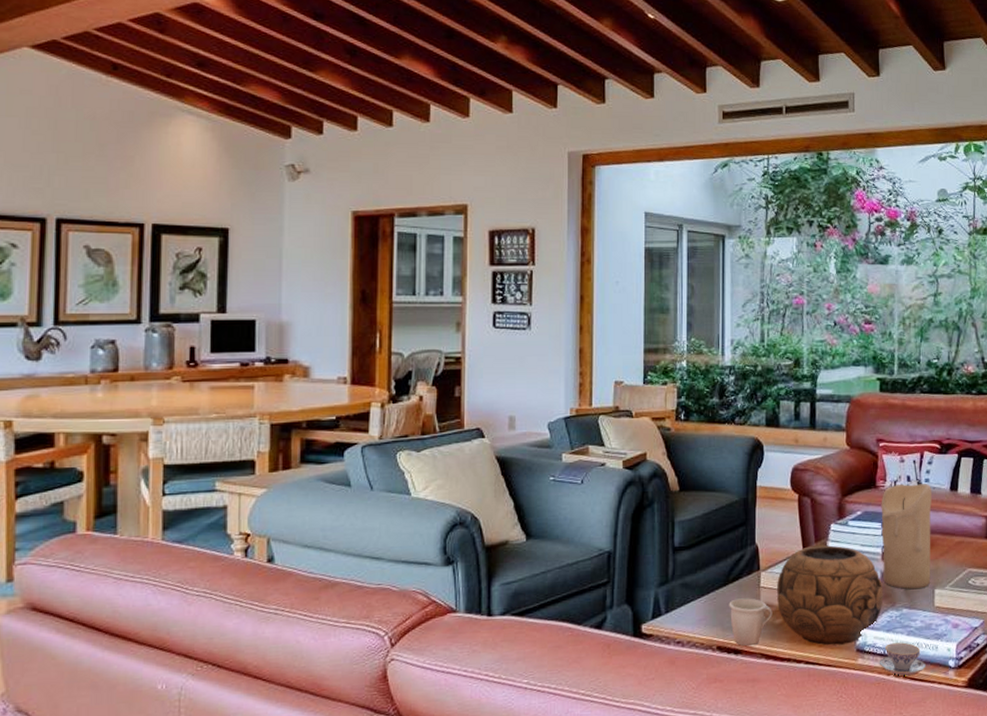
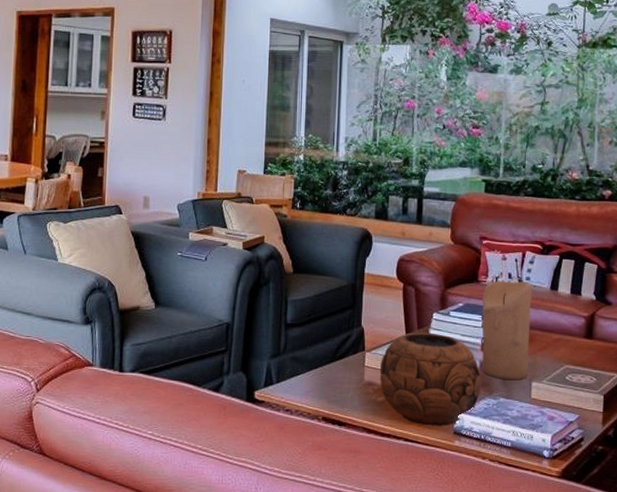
mug: present [729,598,773,647] -> none [335,375,375,420]
teacup: present [879,642,926,676] -> none [475,429,520,461]

